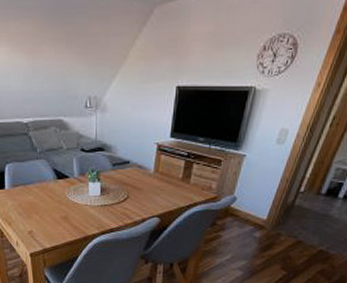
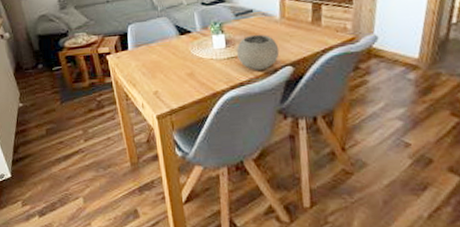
bowl: none [111,185,150,219] -> present [237,34,280,70]

